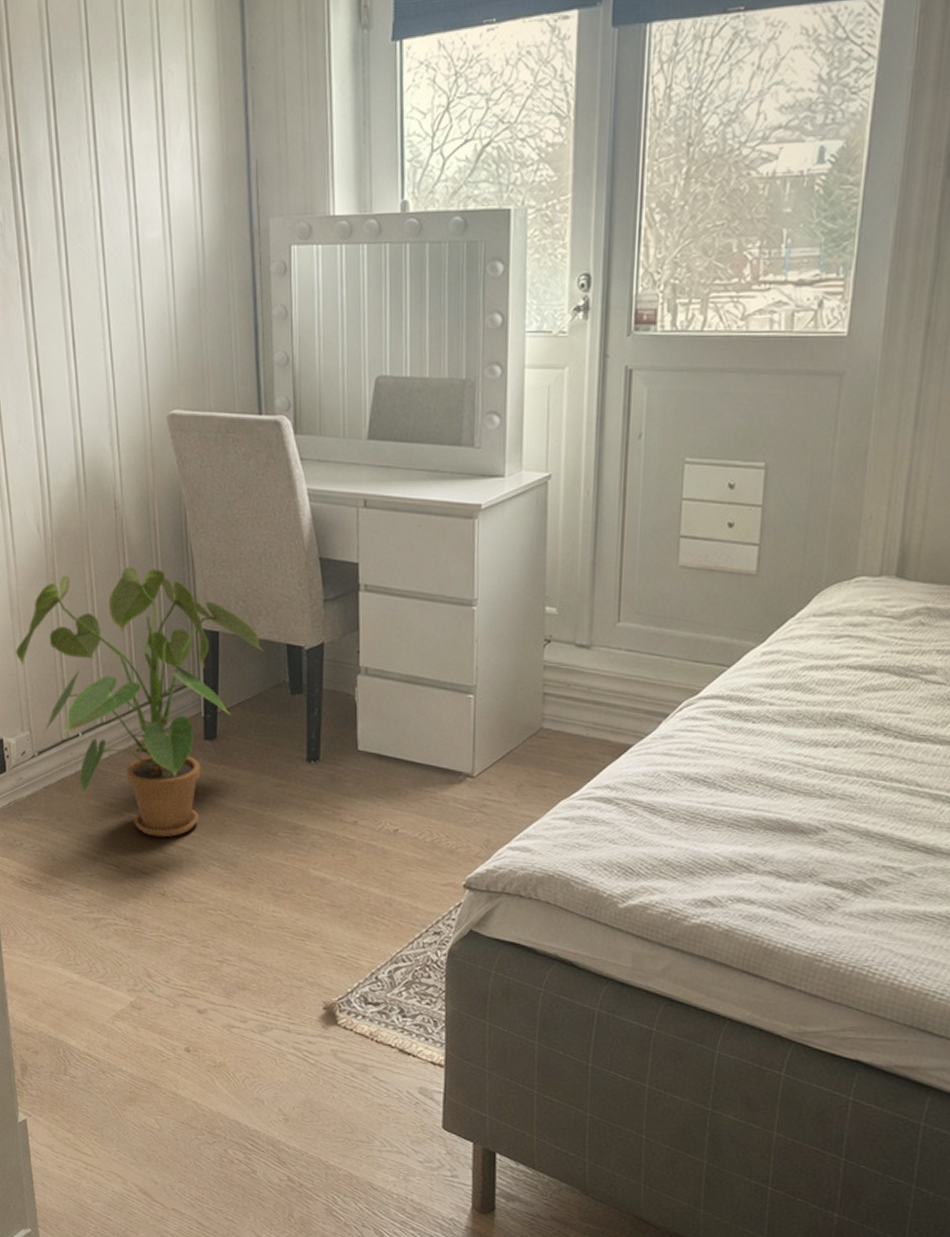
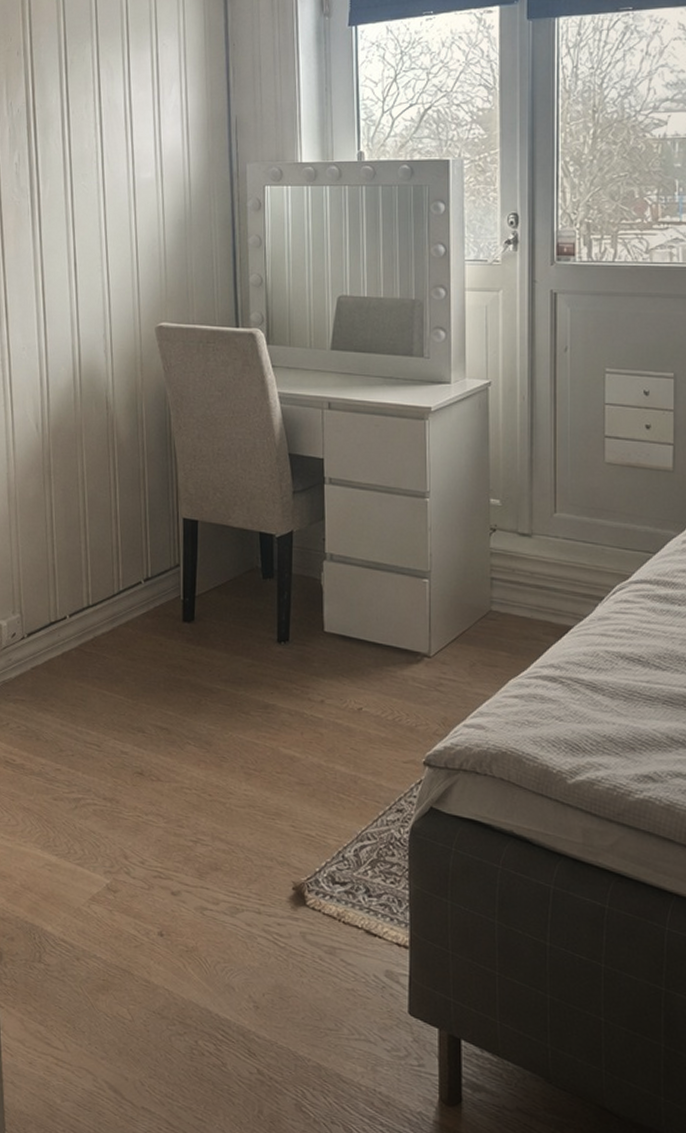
house plant: present [16,566,265,838] -> none [11,460,239,717]

